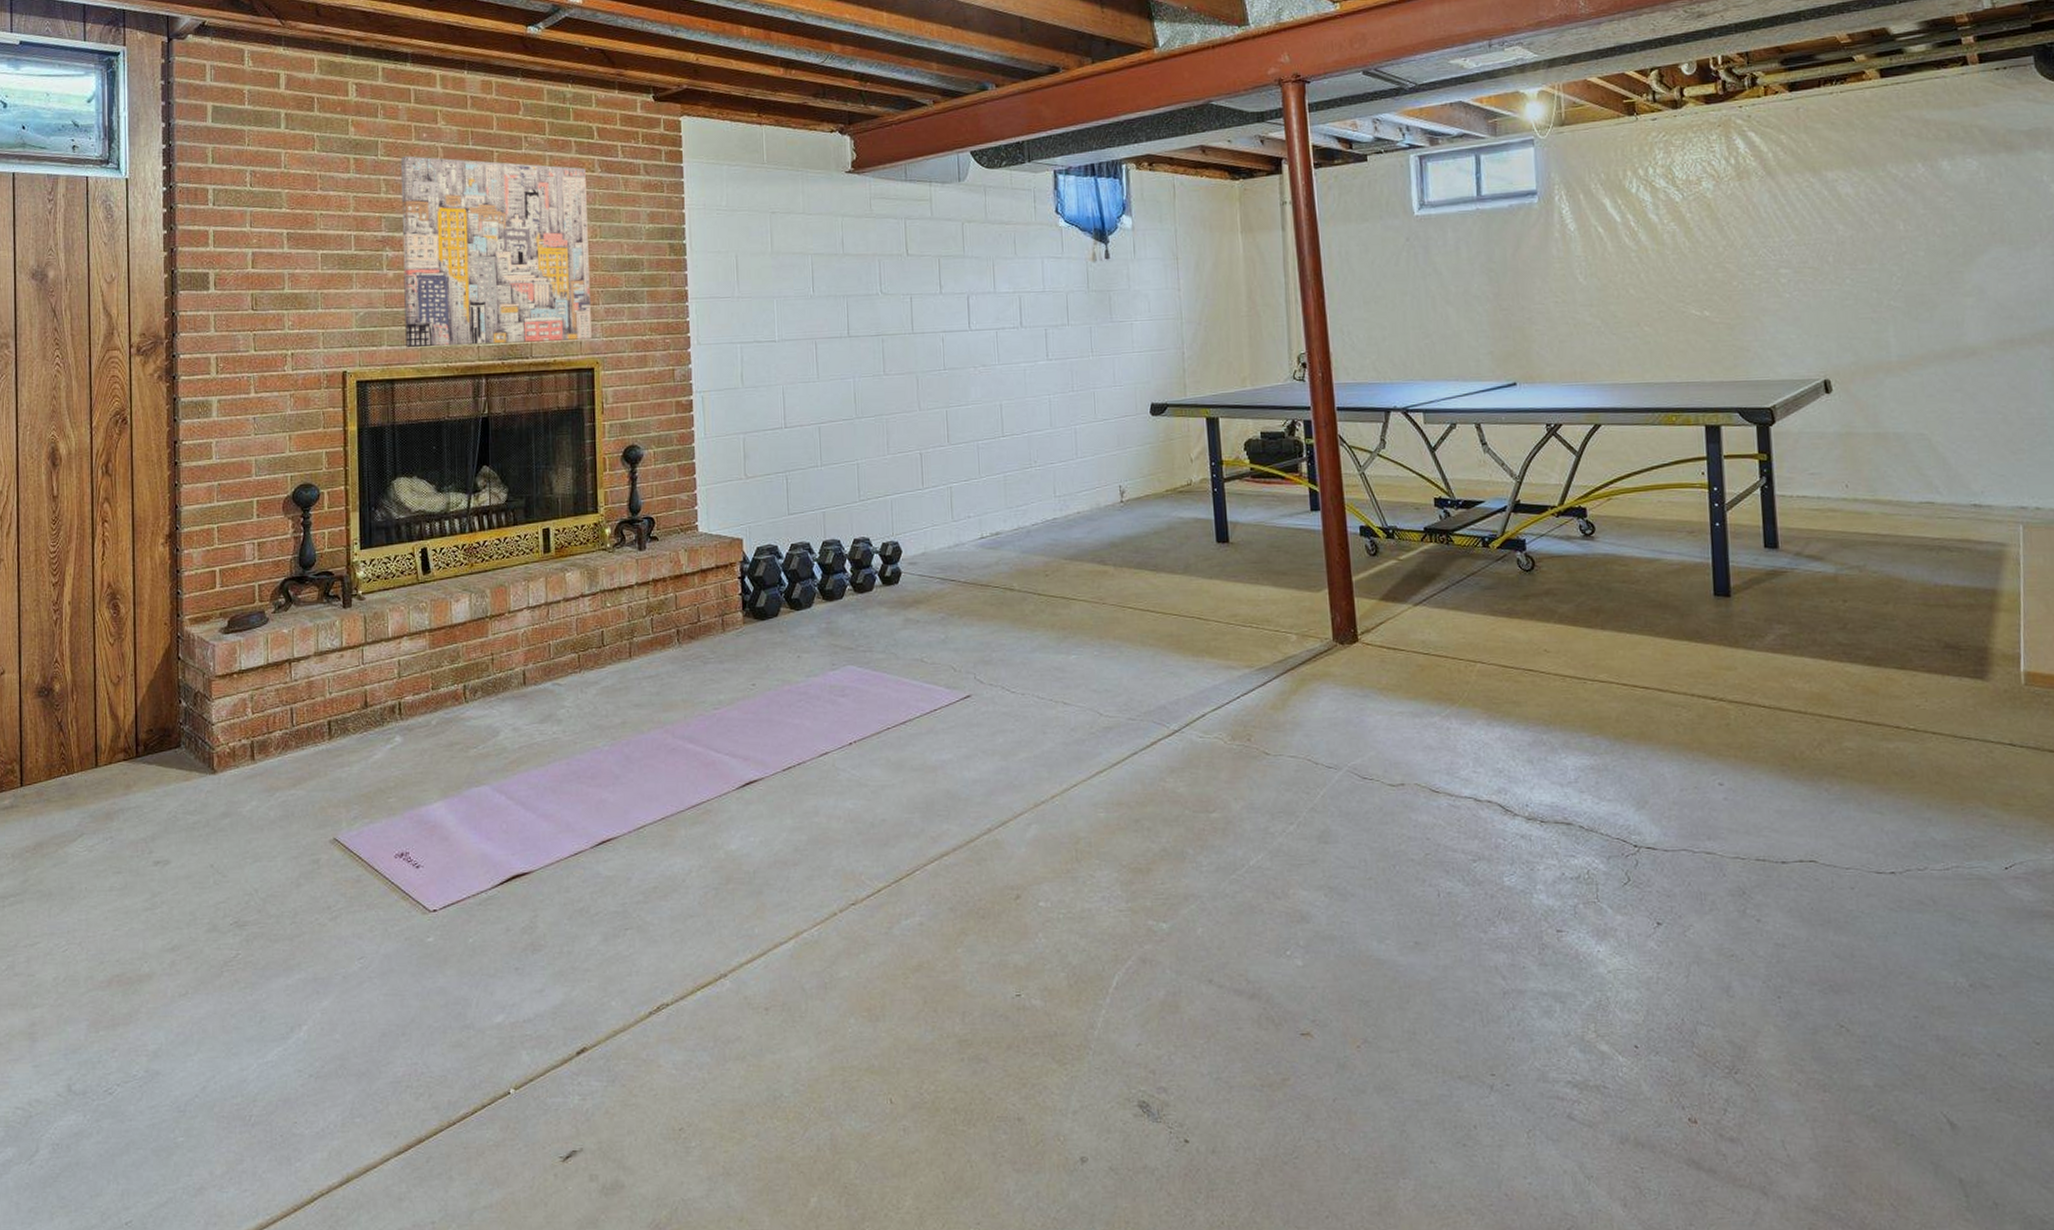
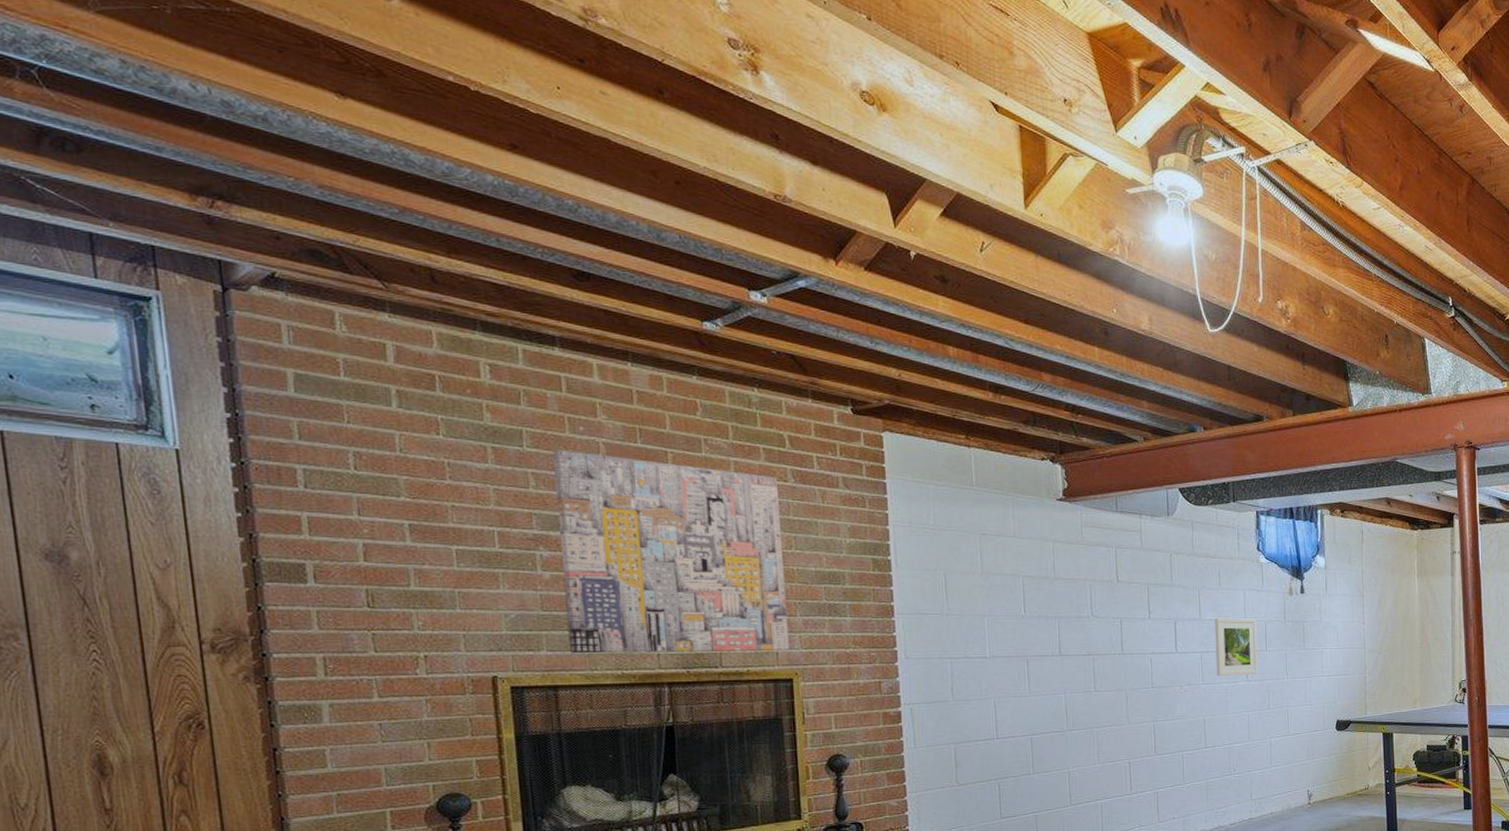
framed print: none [1010,289,1060,355] -> present [1214,617,1258,676]

